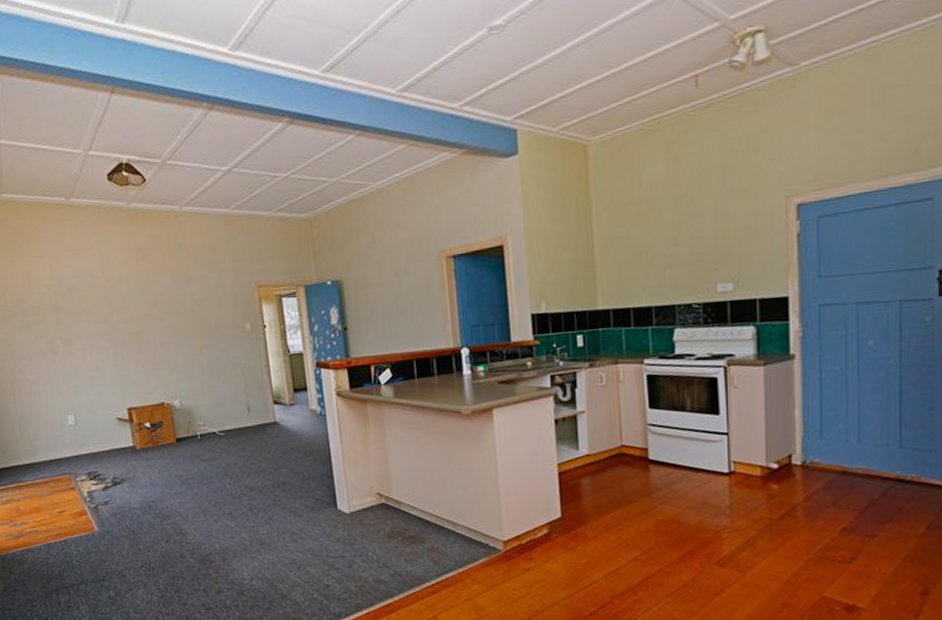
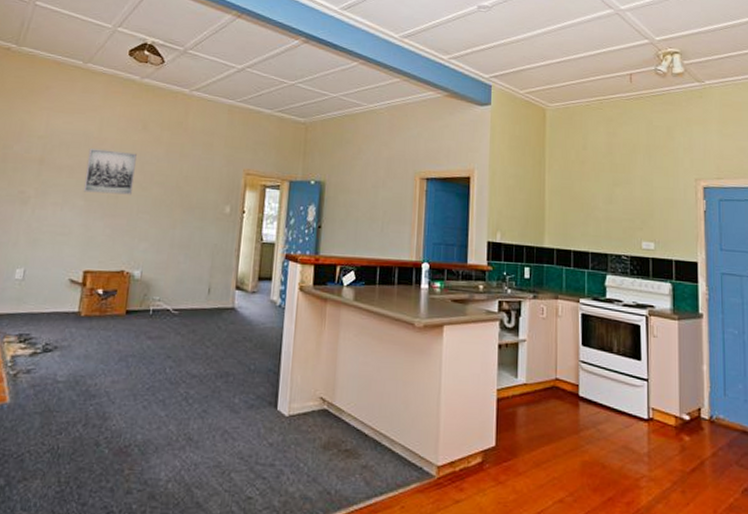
wall art: none [98,285,151,333] -> present [83,149,137,195]

